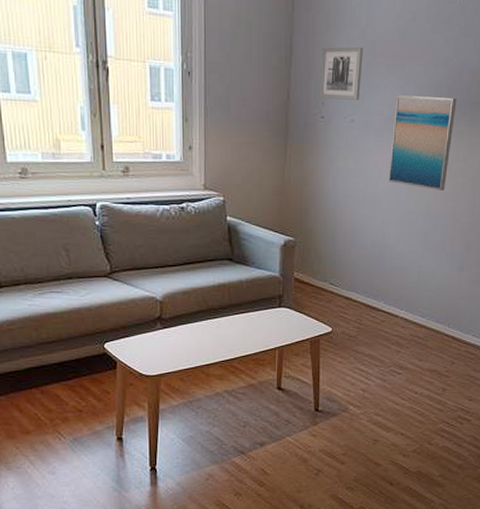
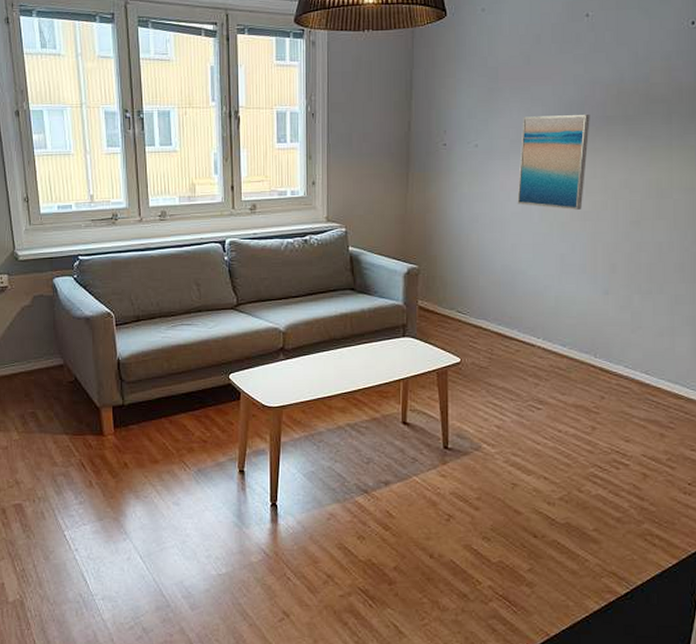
wall art: present [319,47,363,100] -> none [441,75,485,127]

